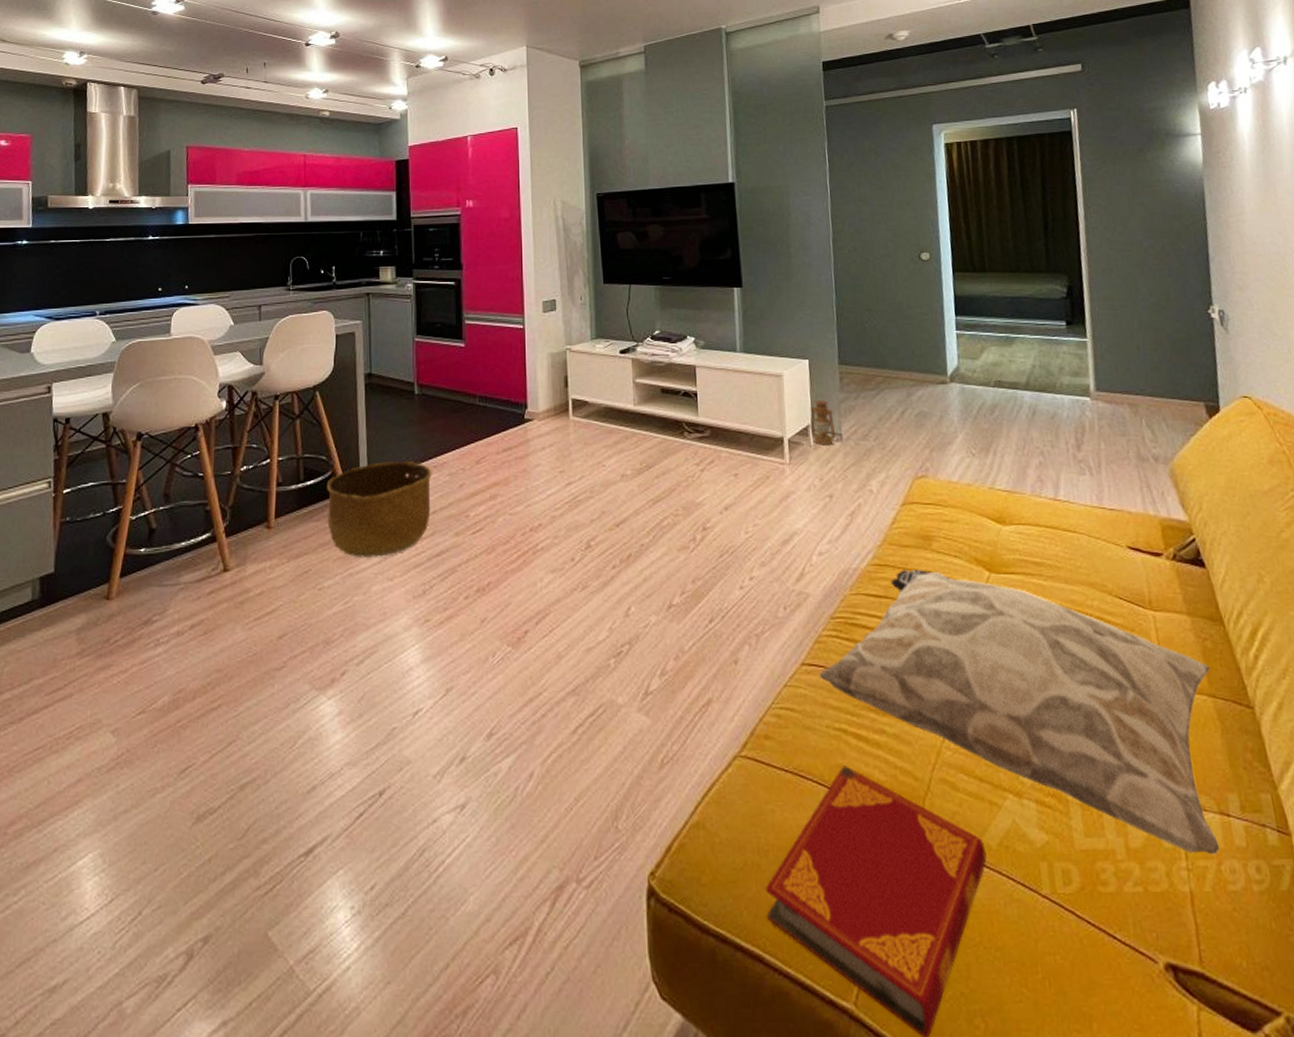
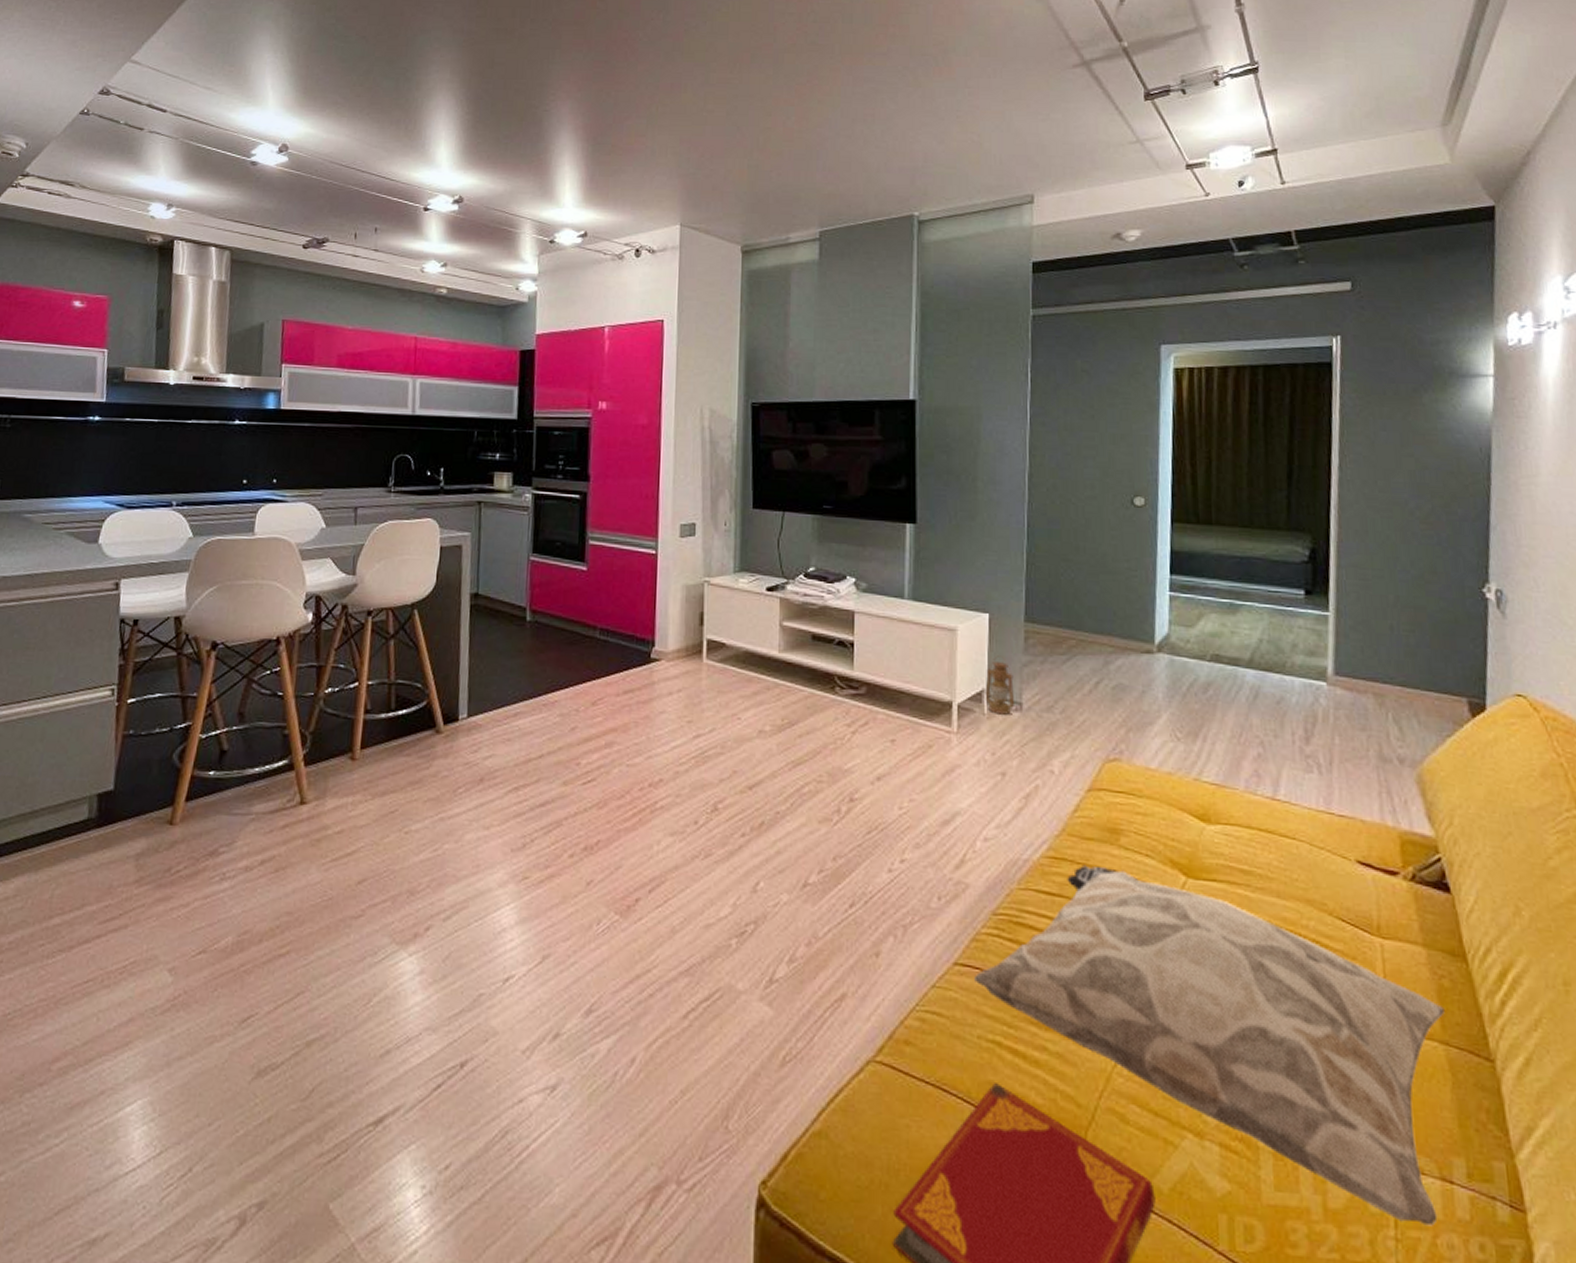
basket: present [327,461,432,557] -> none [419,695,541,802]

